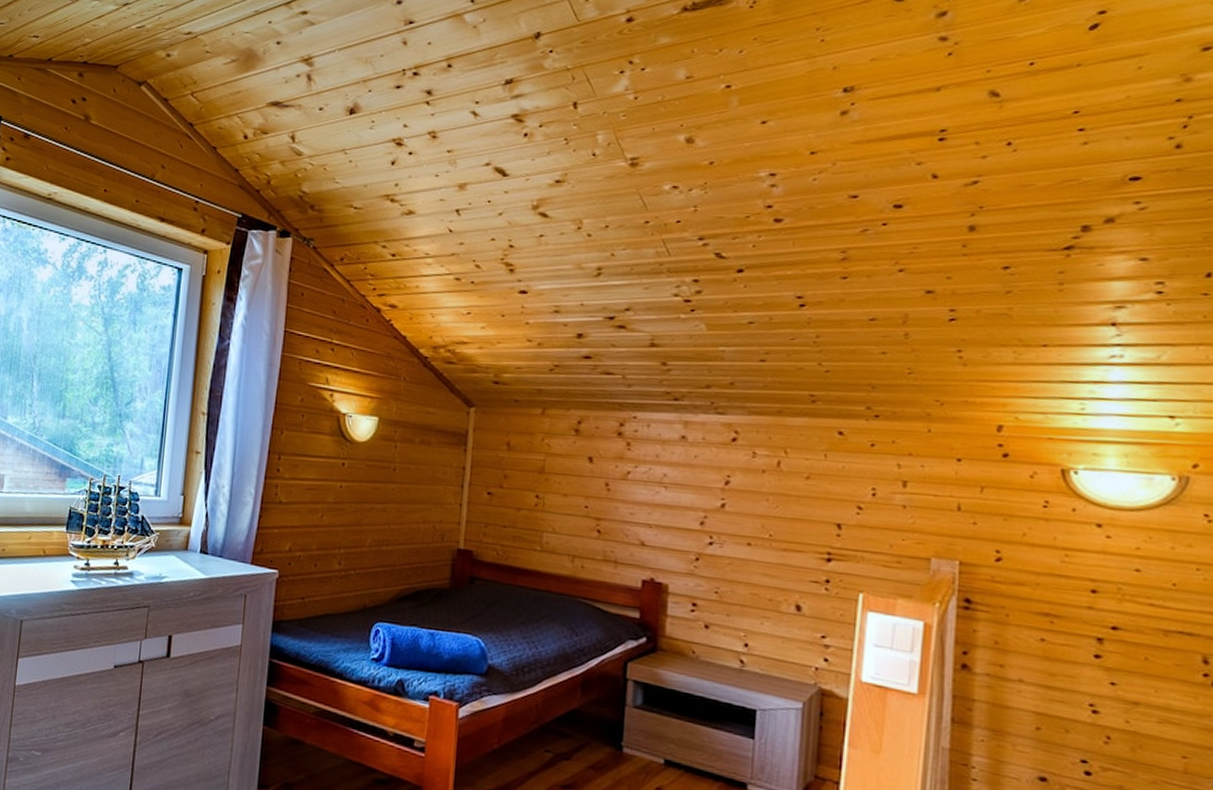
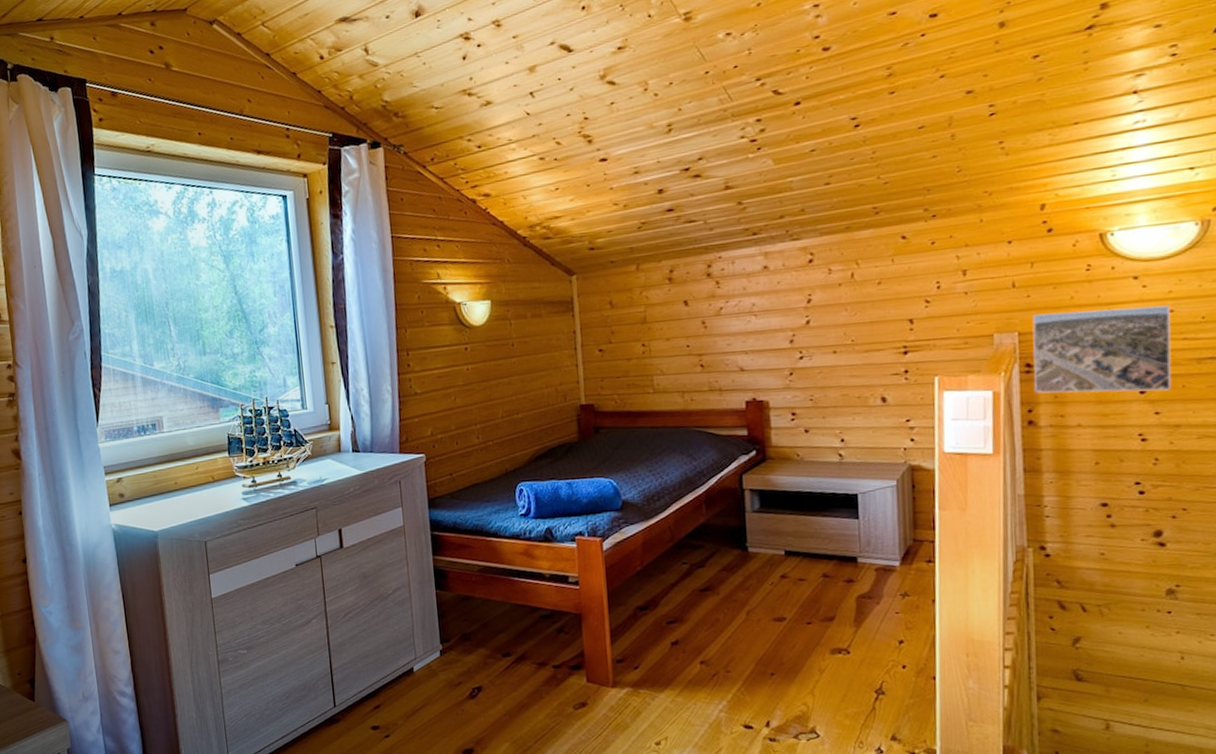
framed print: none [971,545,1138,661] -> present [1032,305,1172,394]

